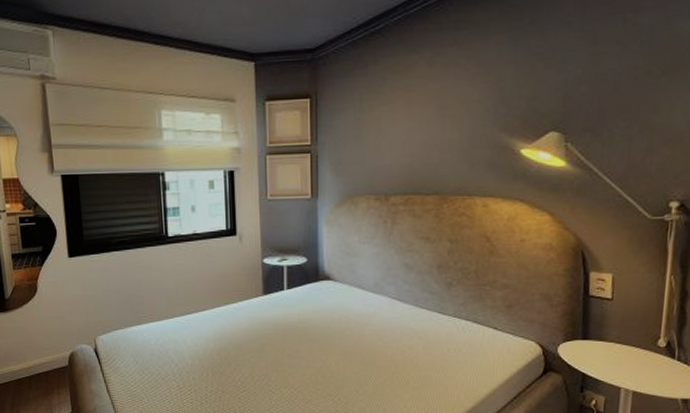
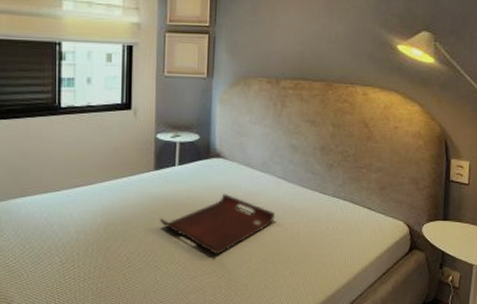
serving tray: none [272,316,391,379] -> present [160,193,275,255]

